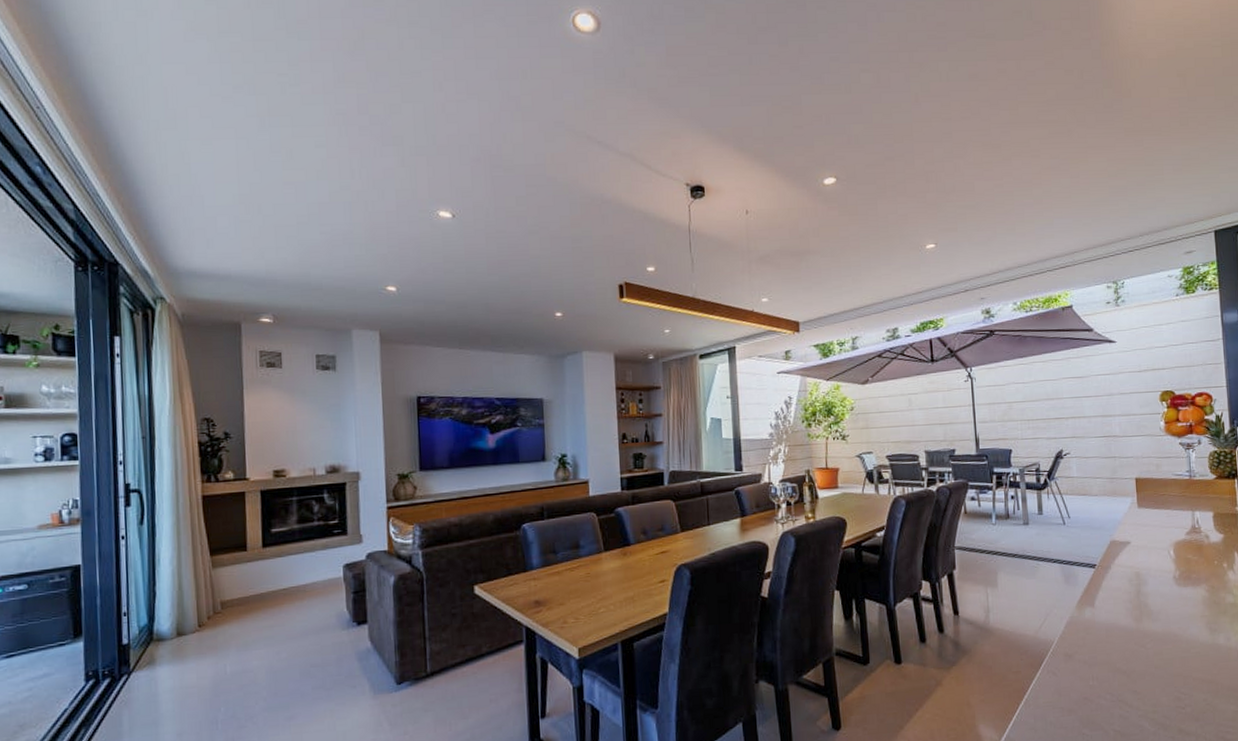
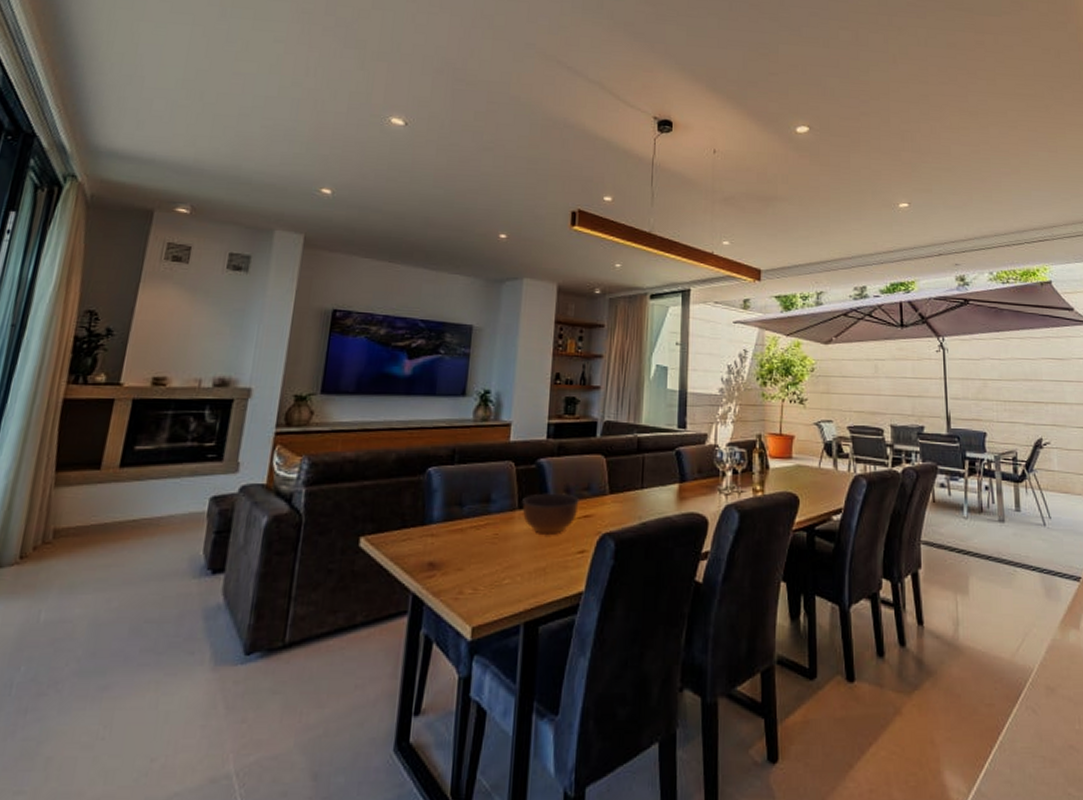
bowl: none [607,535,656,570] -> present [522,493,579,535]

